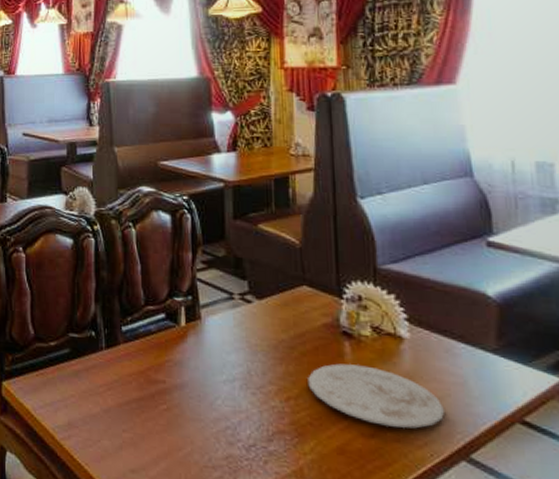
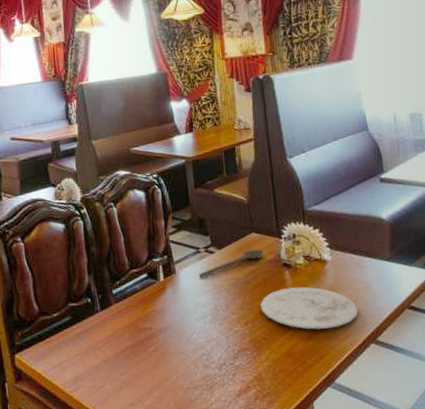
wooden spoon: none [230,307,317,331] -> present [199,249,264,278]

